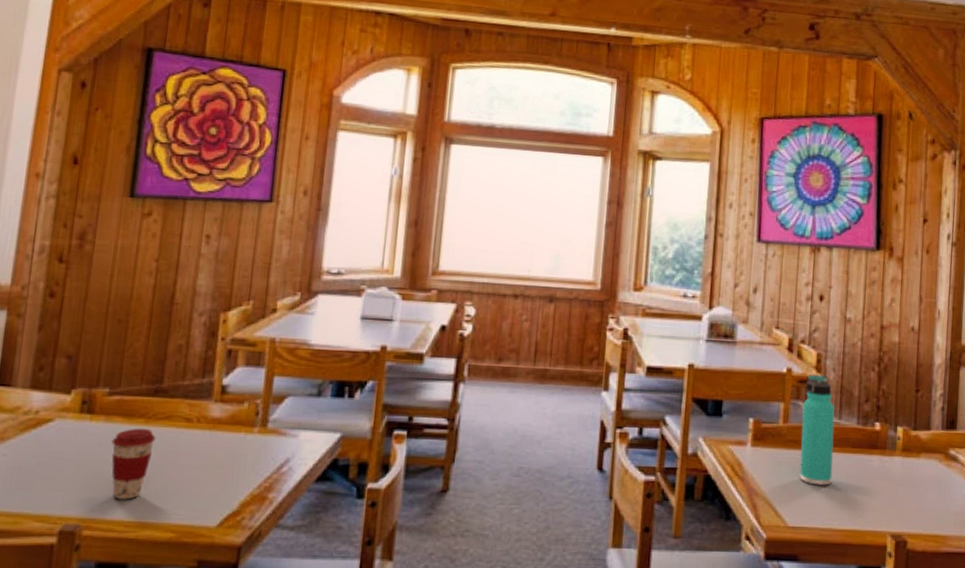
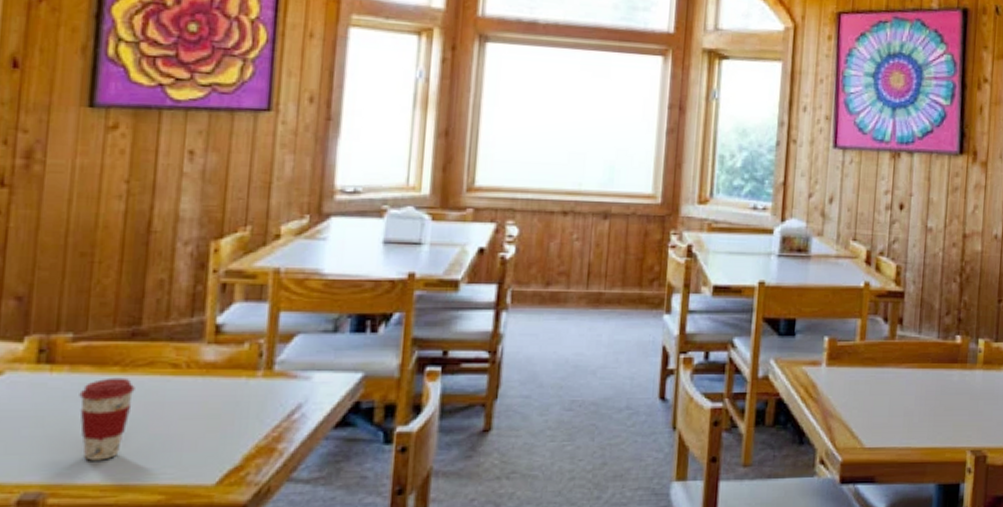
thermos bottle: present [799,374,835,486] -> none [877,288,915,404]

